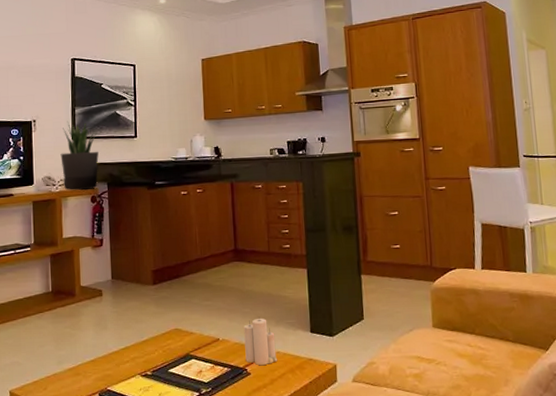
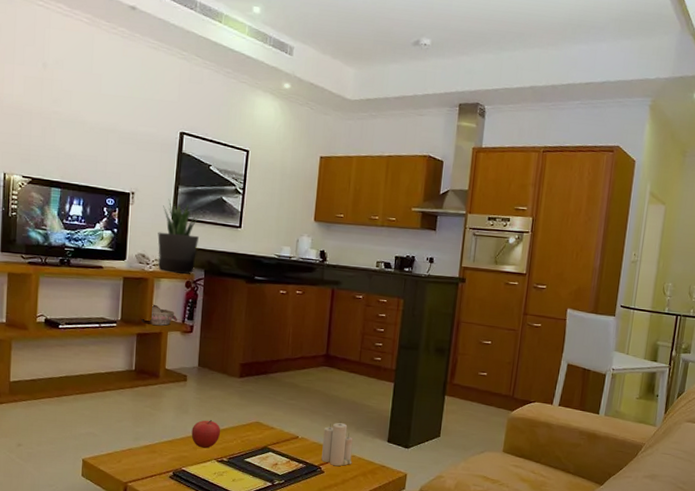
decorative basket: none [52,223,88,245] -> present [140,304,178,326]
fruit: none [112,332,142,364] -> present [191,419,221,449]

